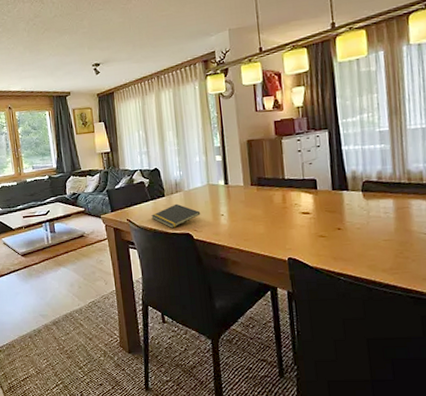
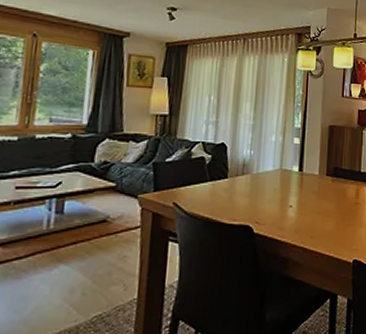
notepad: present [151,203,201,228] -> none [206,188,267,218]

